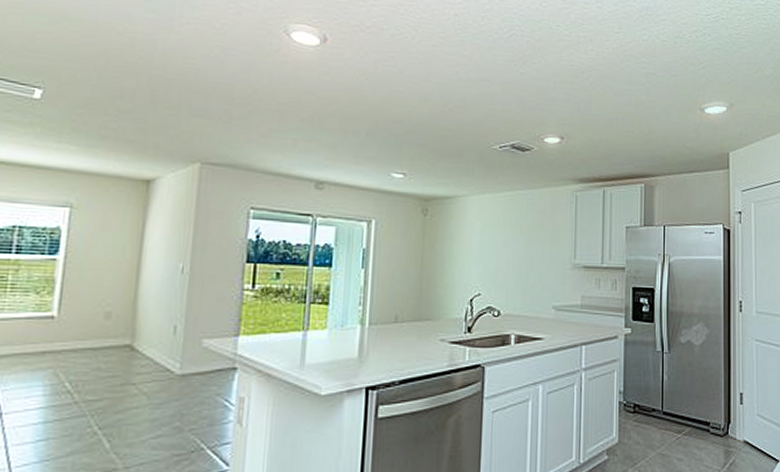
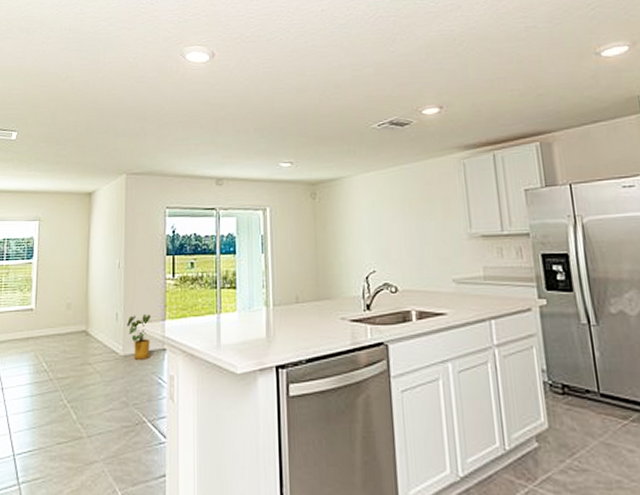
house plant: none [188,329,222,380] -> present [127,315,152,360]

